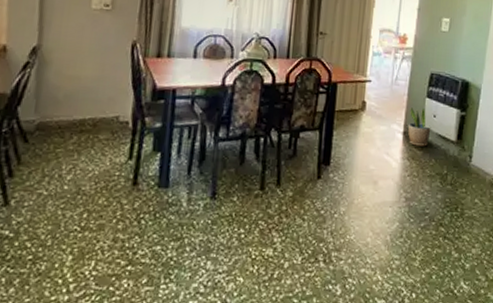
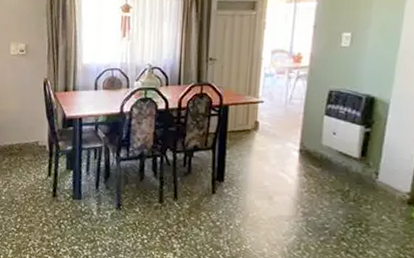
potted plant: present [408,107,431,147] -> none [305,125,331,164]

